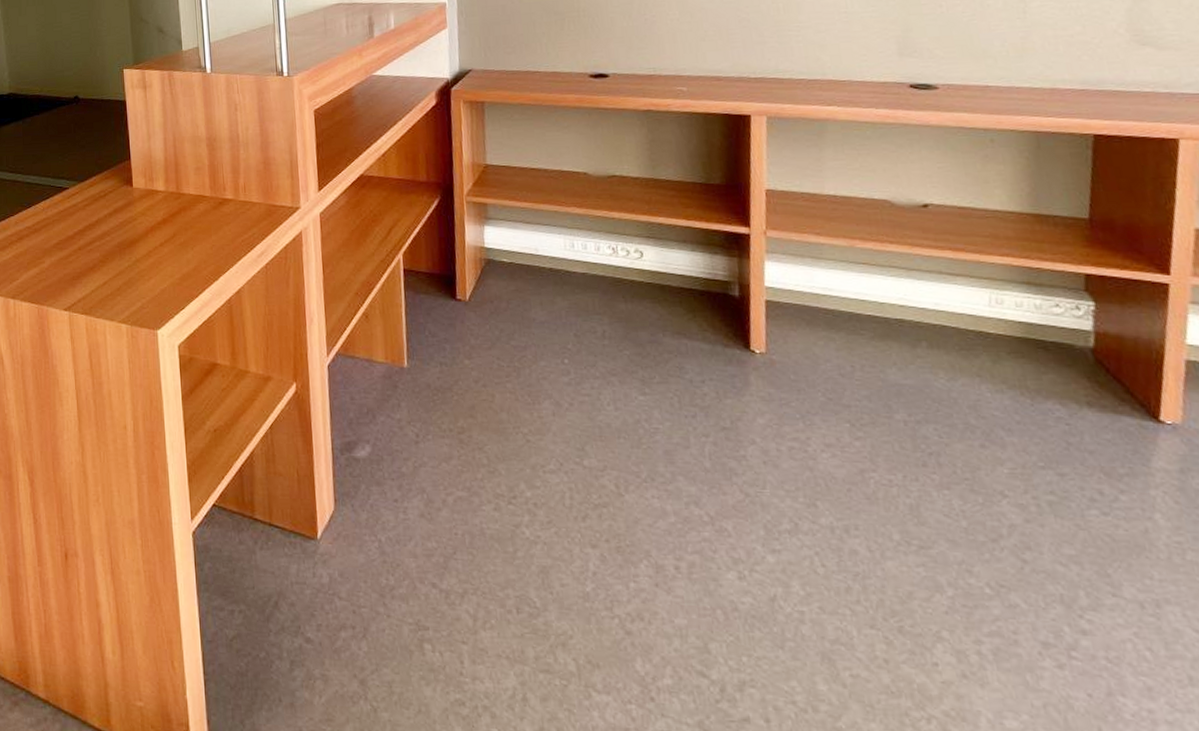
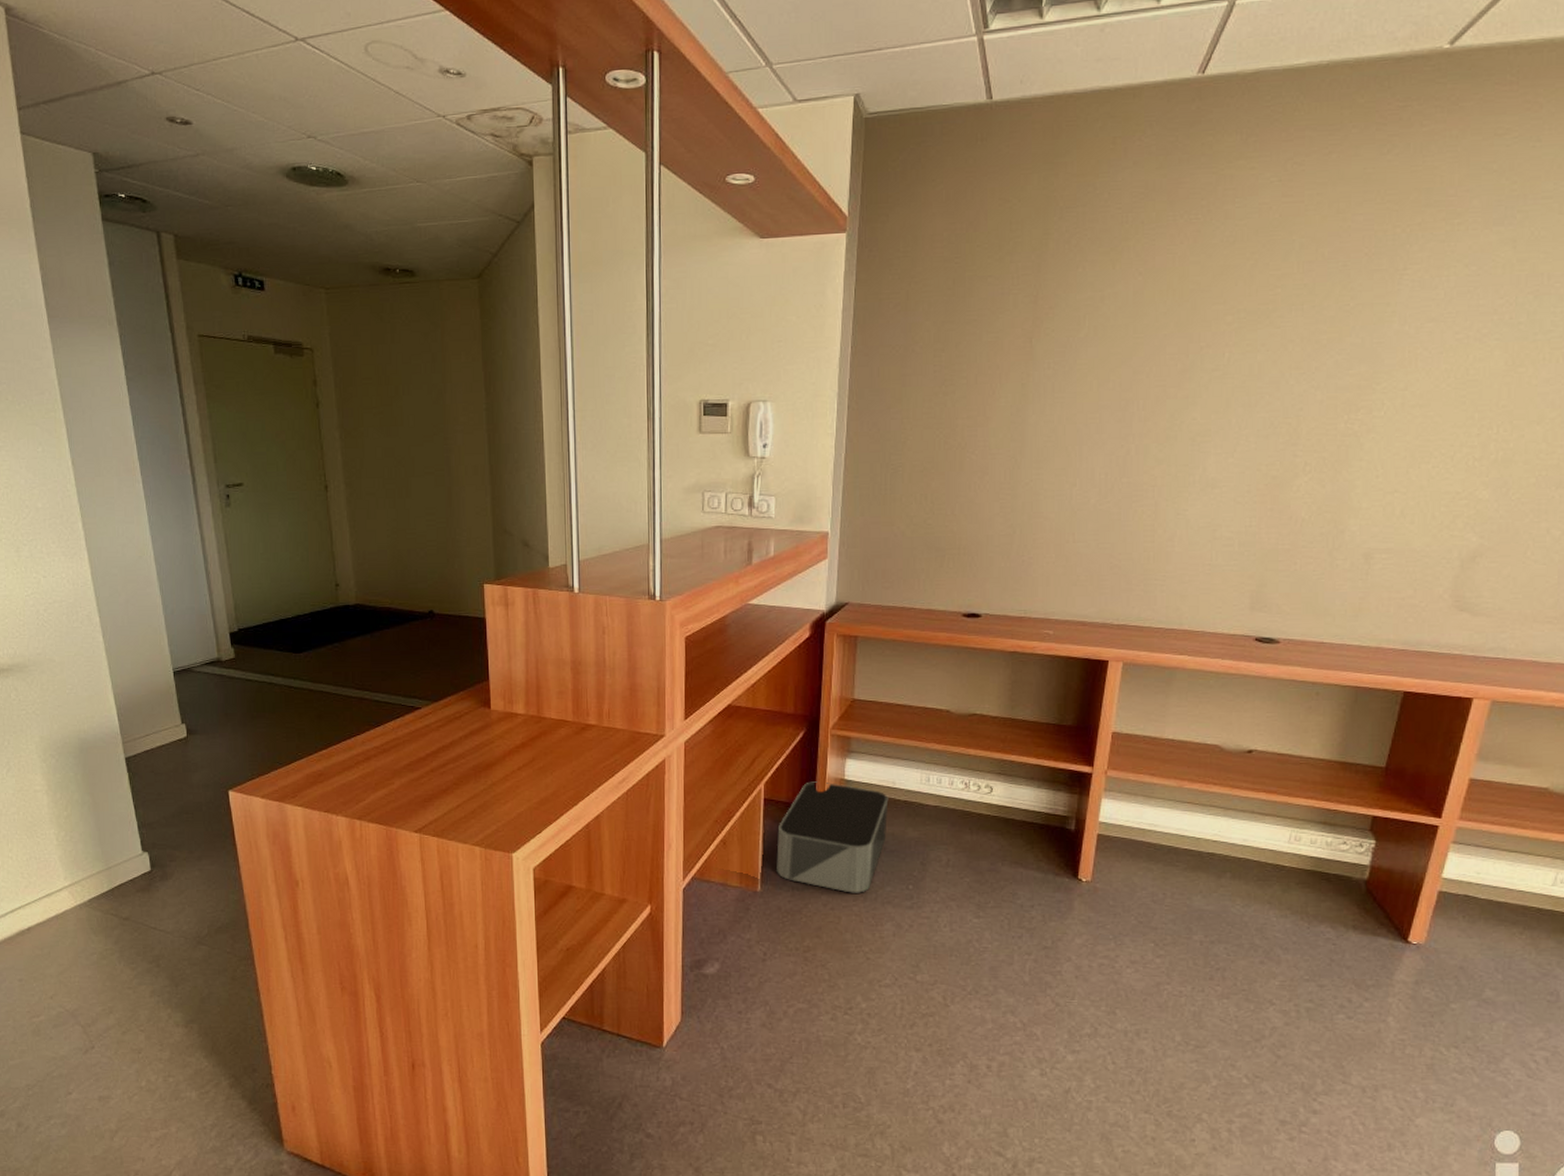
storage bin: none [420,250,534,369] -> present [776,781,889,893]

